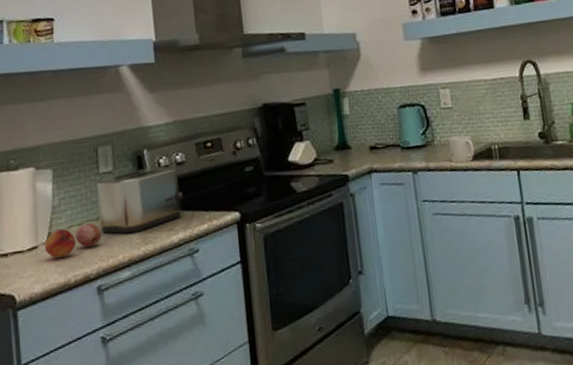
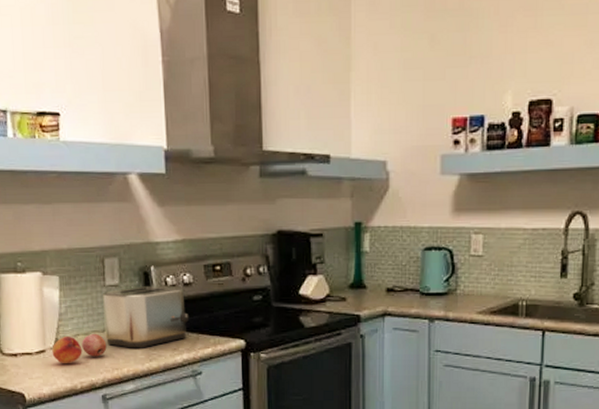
mug: present [447,135,475,164] -> none [471,287,500,317]

